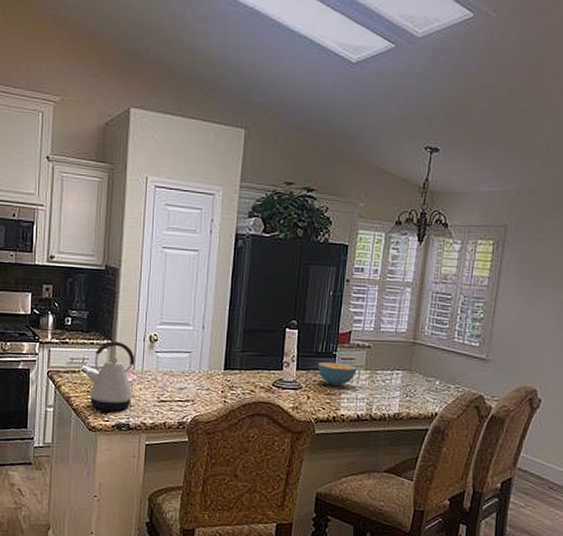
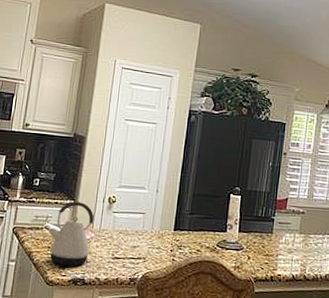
cereal bowl: present [318,361,357,386] -> none [258,225,292,248]

